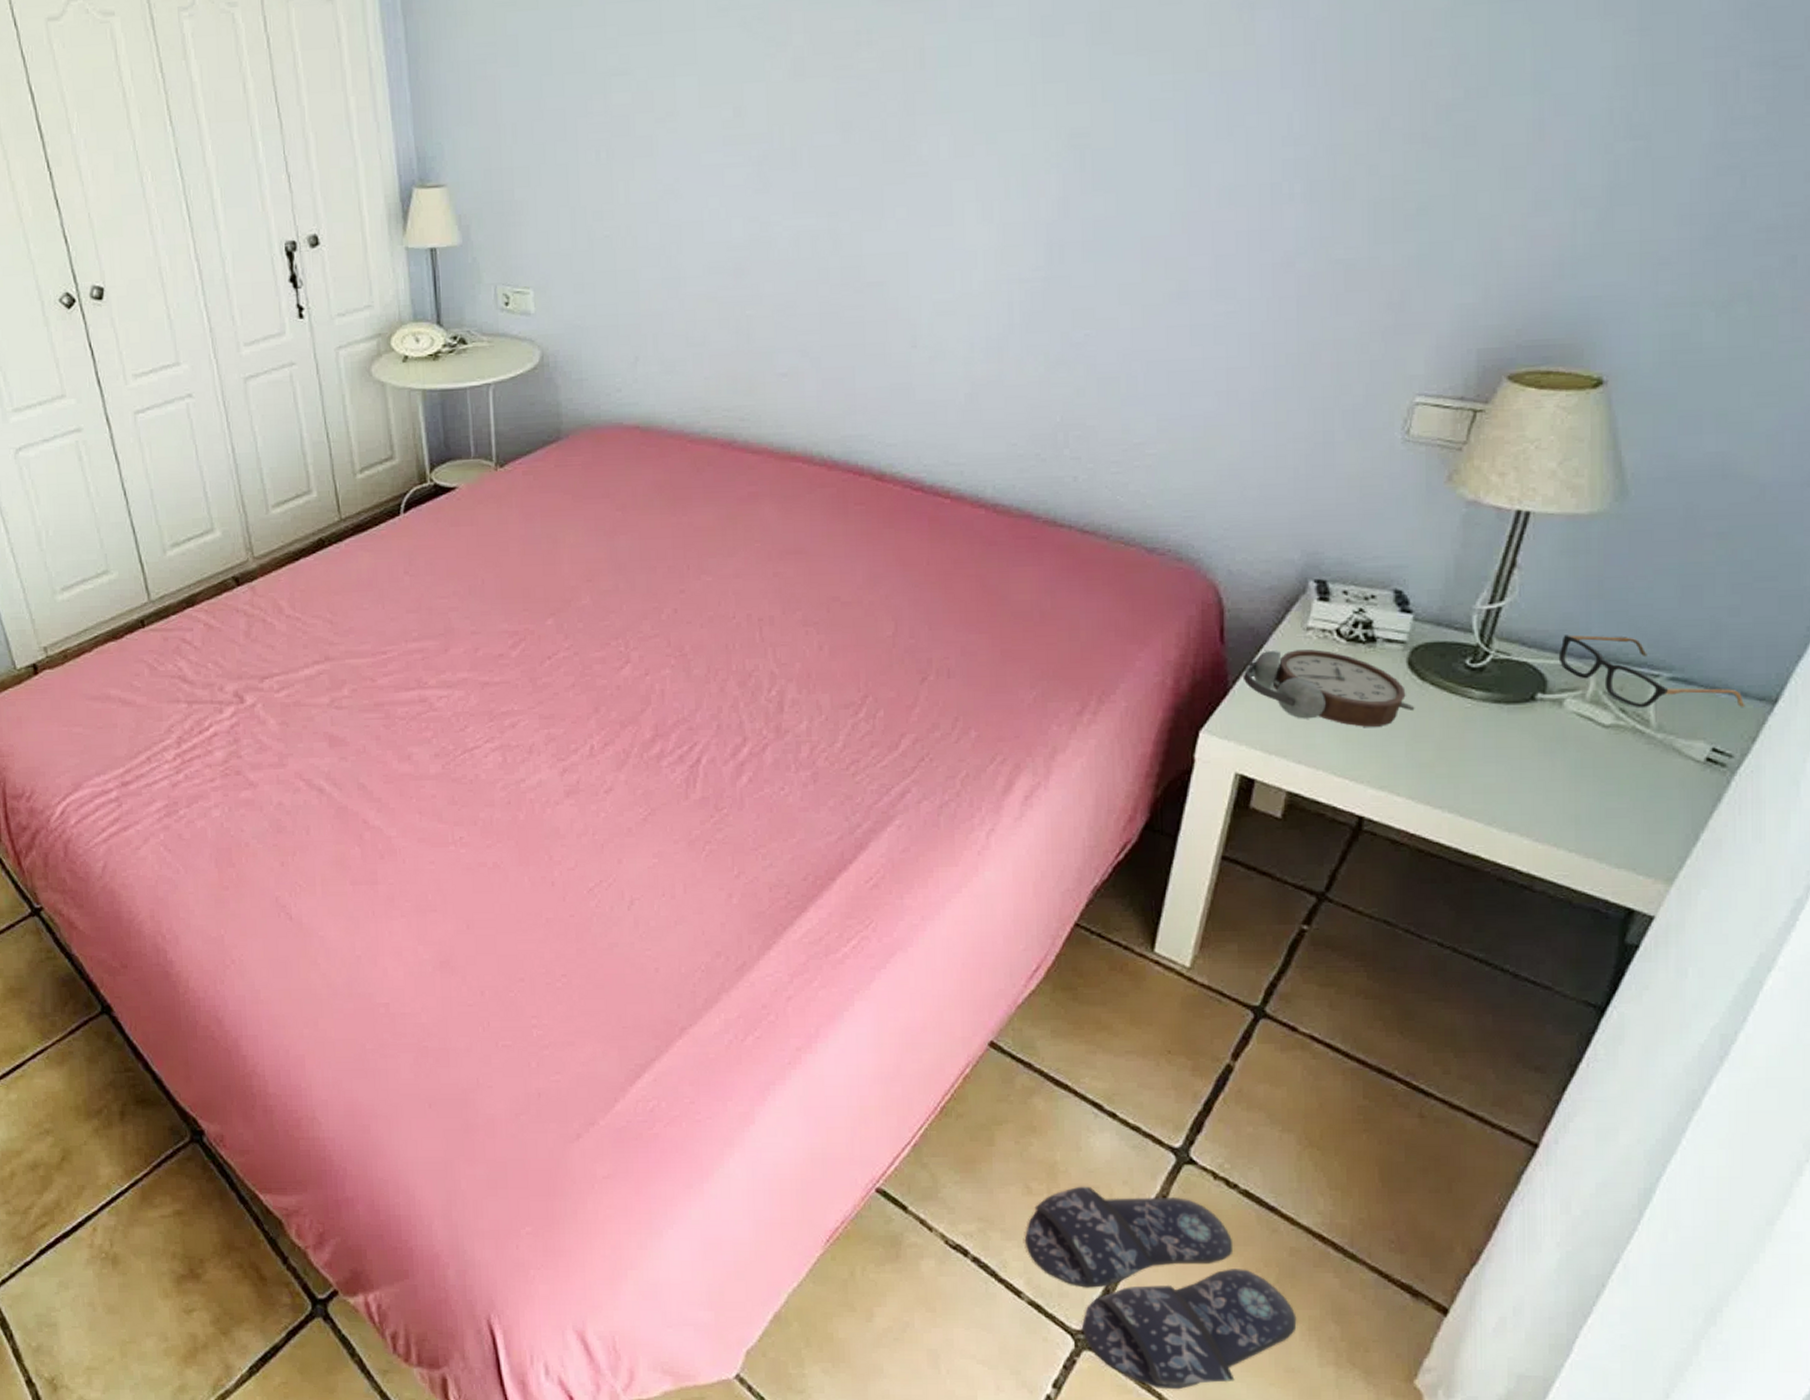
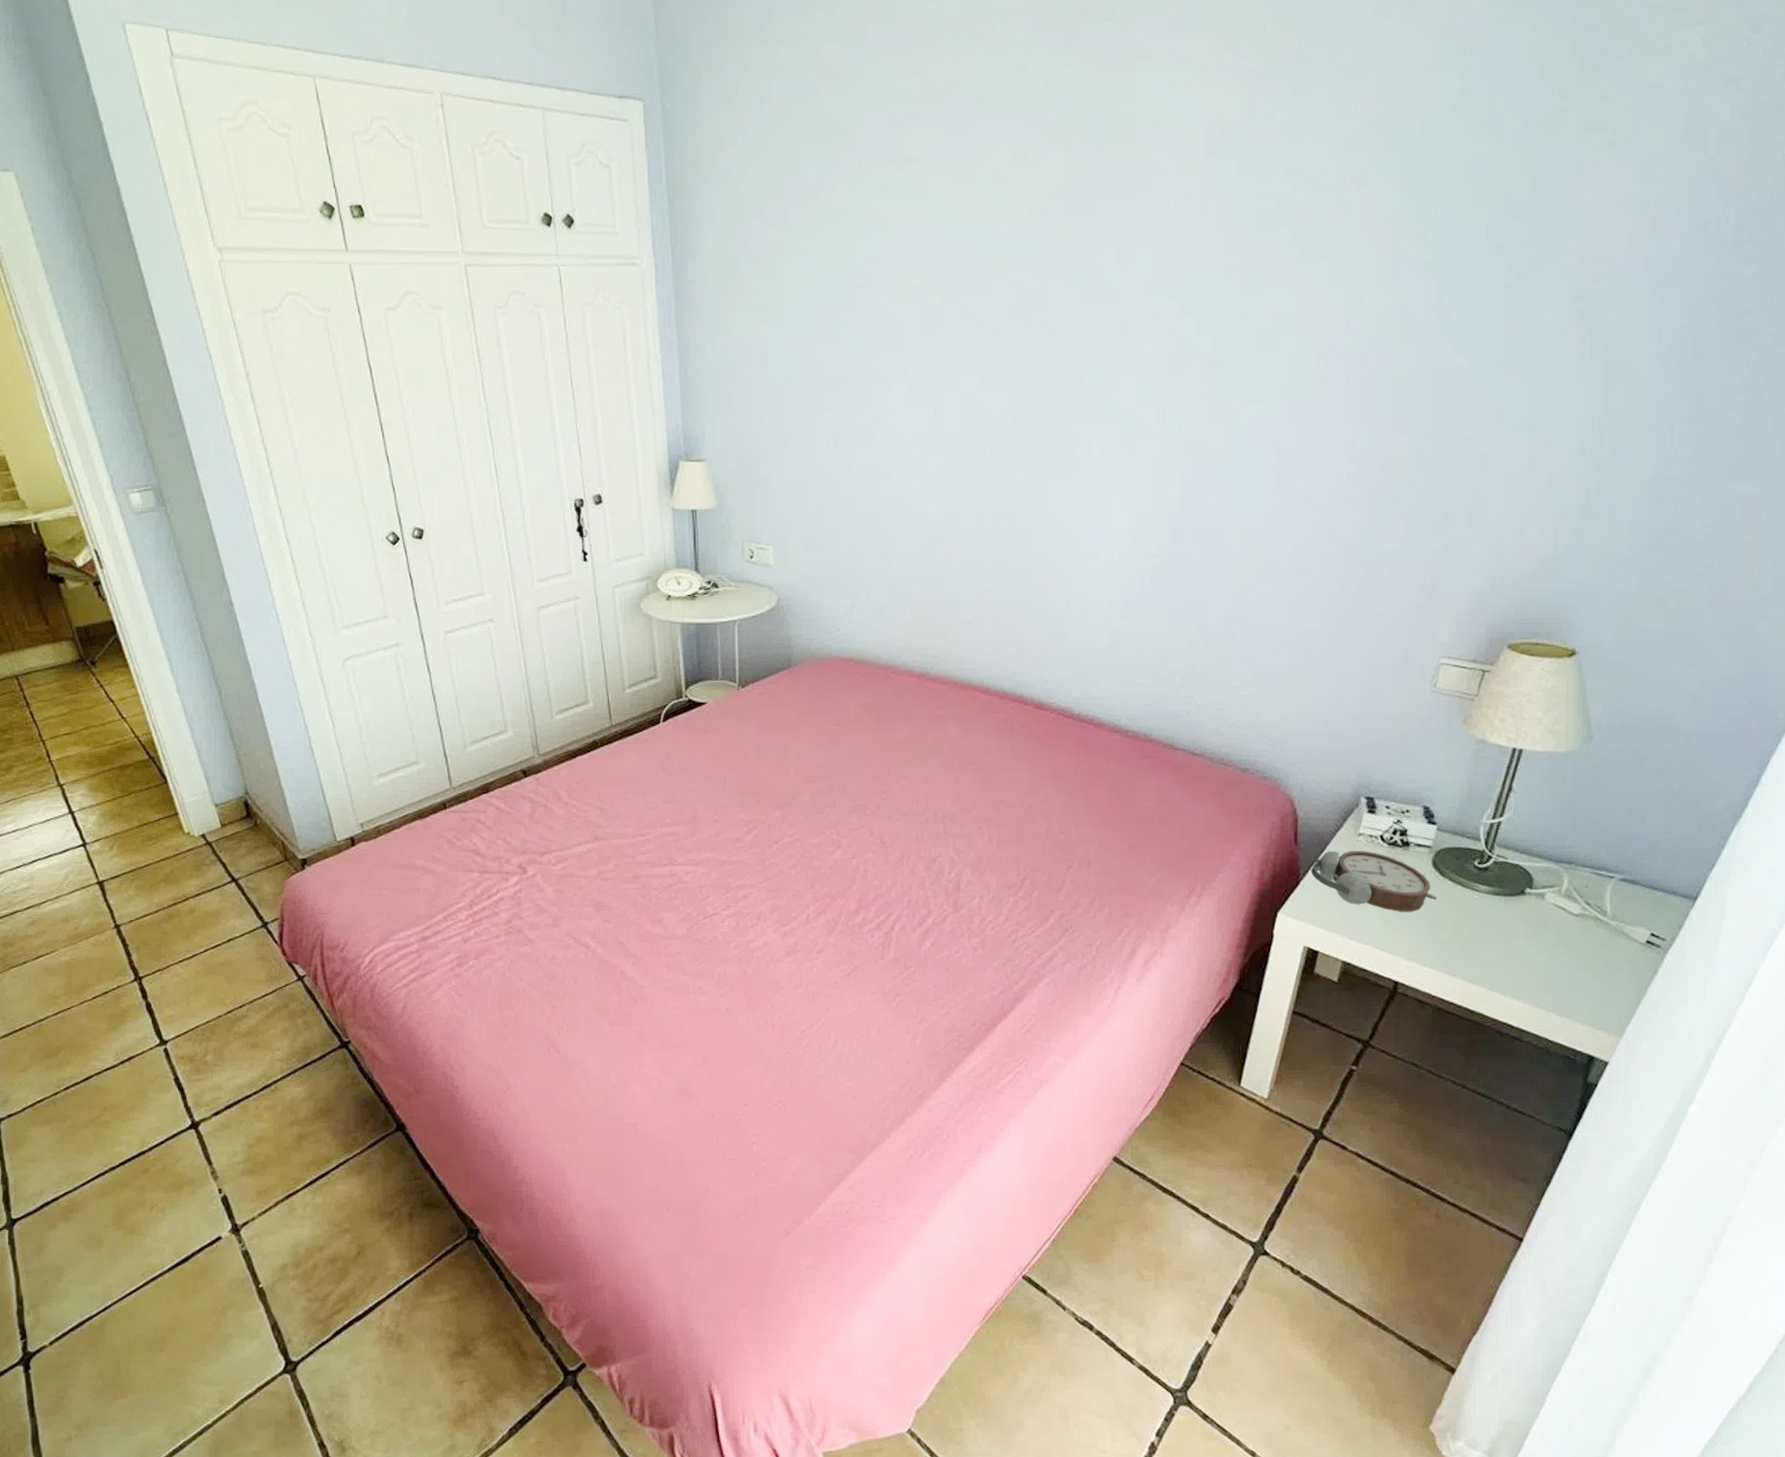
slippers: present [1025,1186,1297,1390] -> none [1138,1273,1342,1437]
eyeglasses: present [1558,635,1745,709] -> none [1542,844,1675,903]

